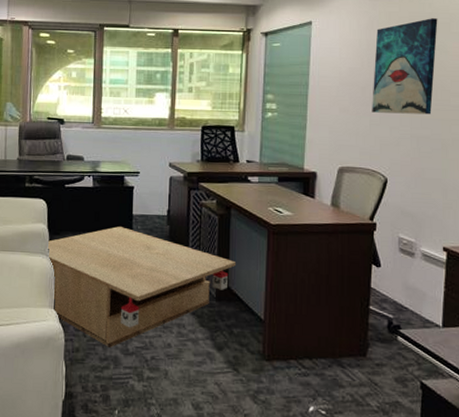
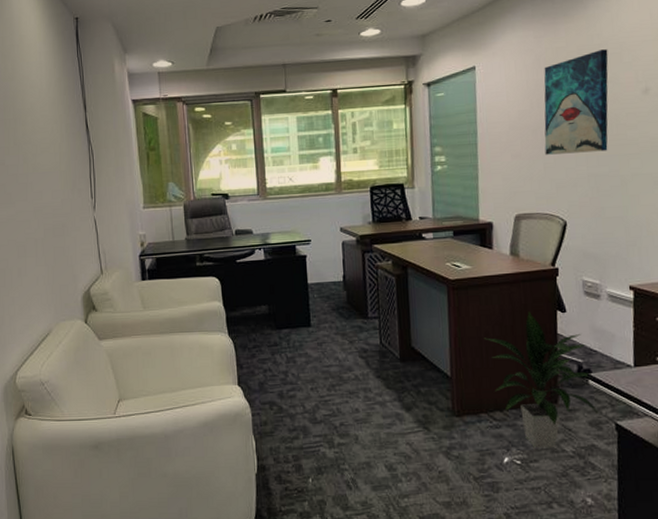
coffee table: present [47,226,237,348] -> none [224,297,418,418]
indoor plant: none [300,263,406,400] -> present [485,311,600,447]

